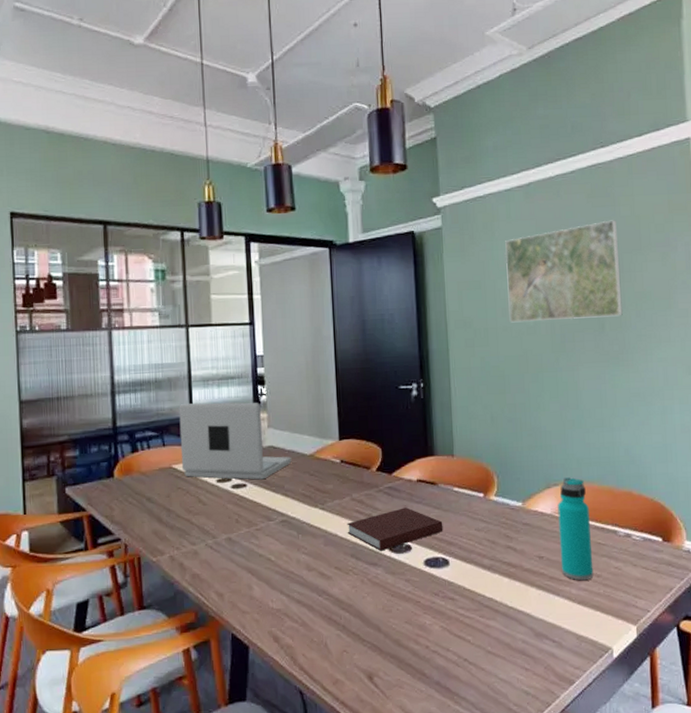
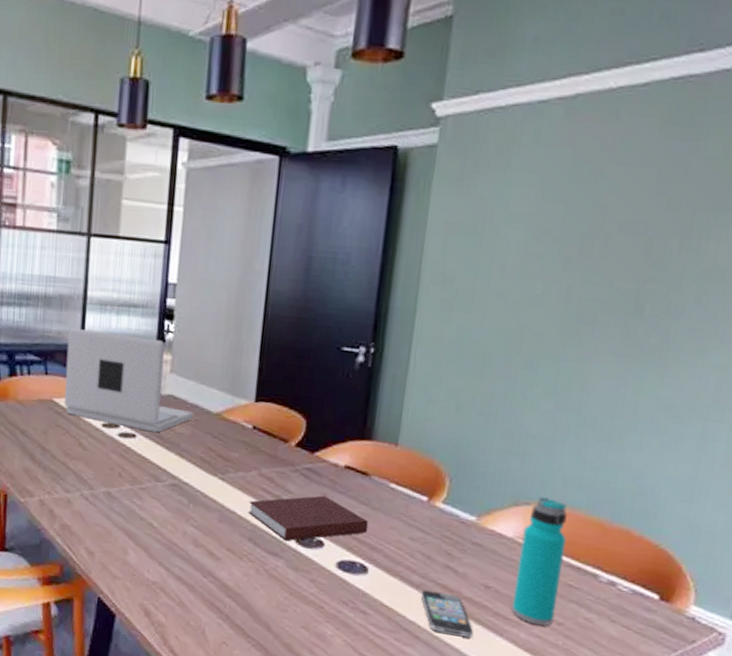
smartphone: none [492,569,537,604] -> present [420,590,473,638]
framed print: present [504,220,623,323] -> none [507,160,699,299]

